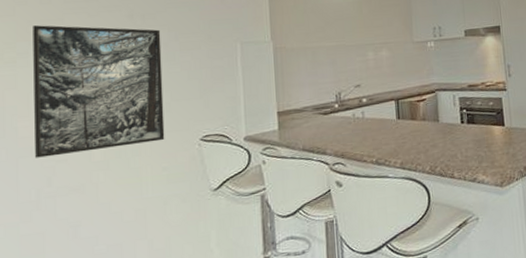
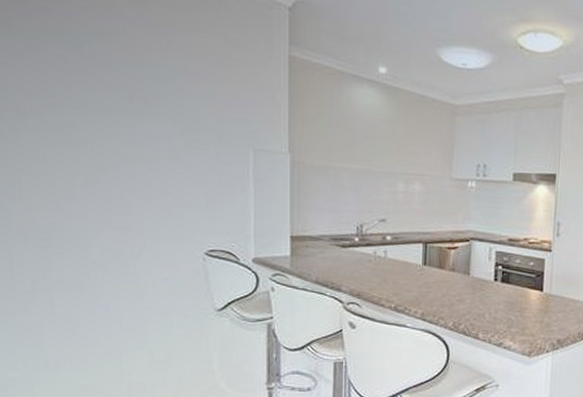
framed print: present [33,25,165,158] -> none [21,94,167,249]

